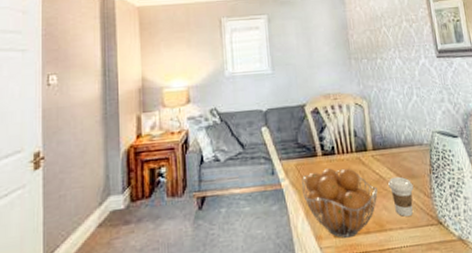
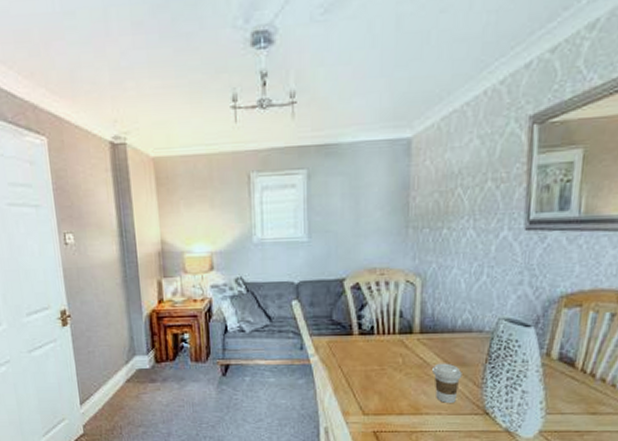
fruit basket: present [301,168,378,238] -> none [332,348,418,416]

